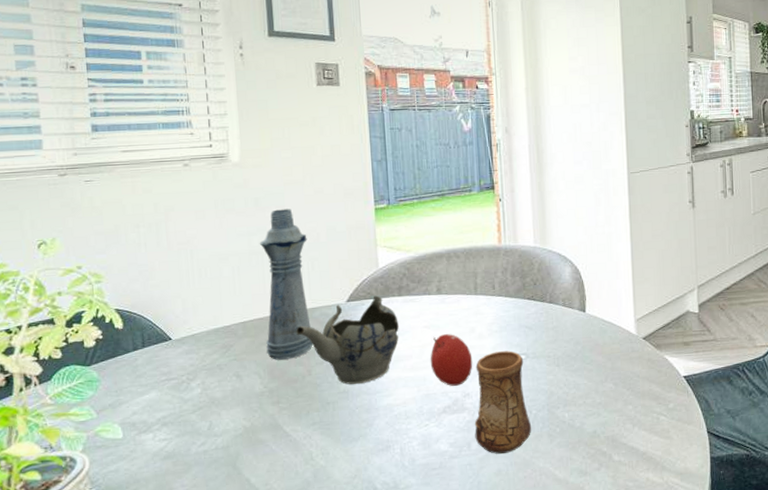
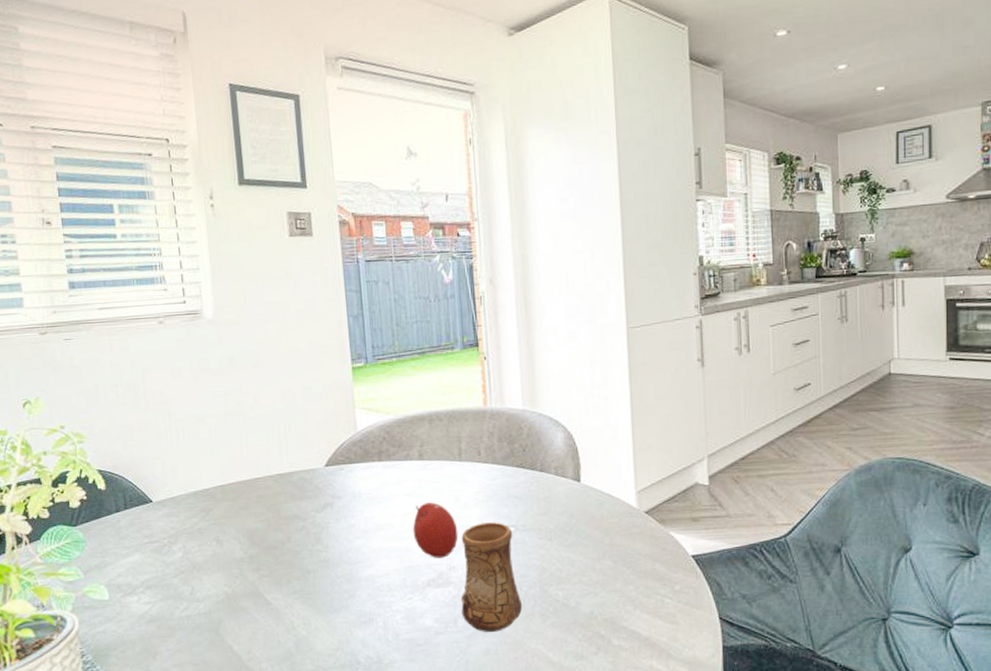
bottle: present [259,209,313,360] -> none [235,368,292,526]
teapot: present [296,295,399,385] -> none [274,460,380,553]

